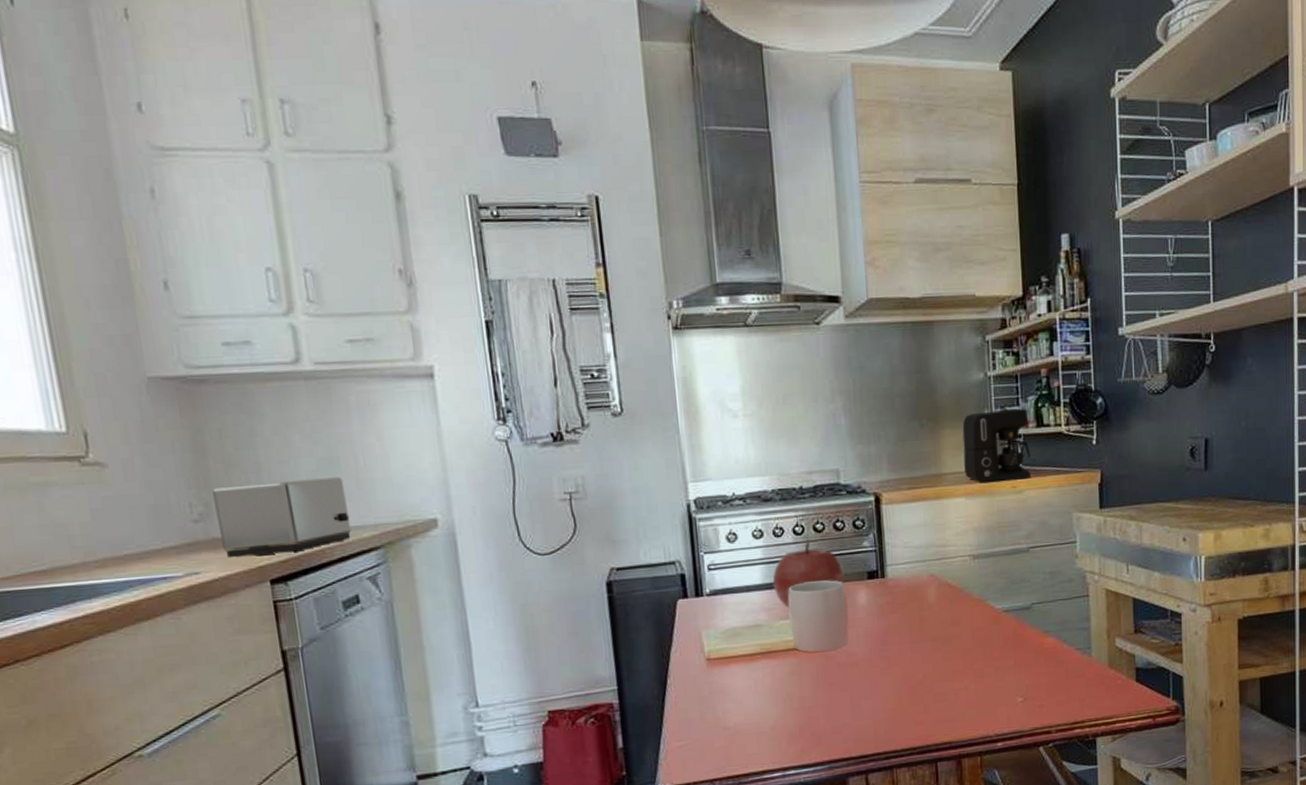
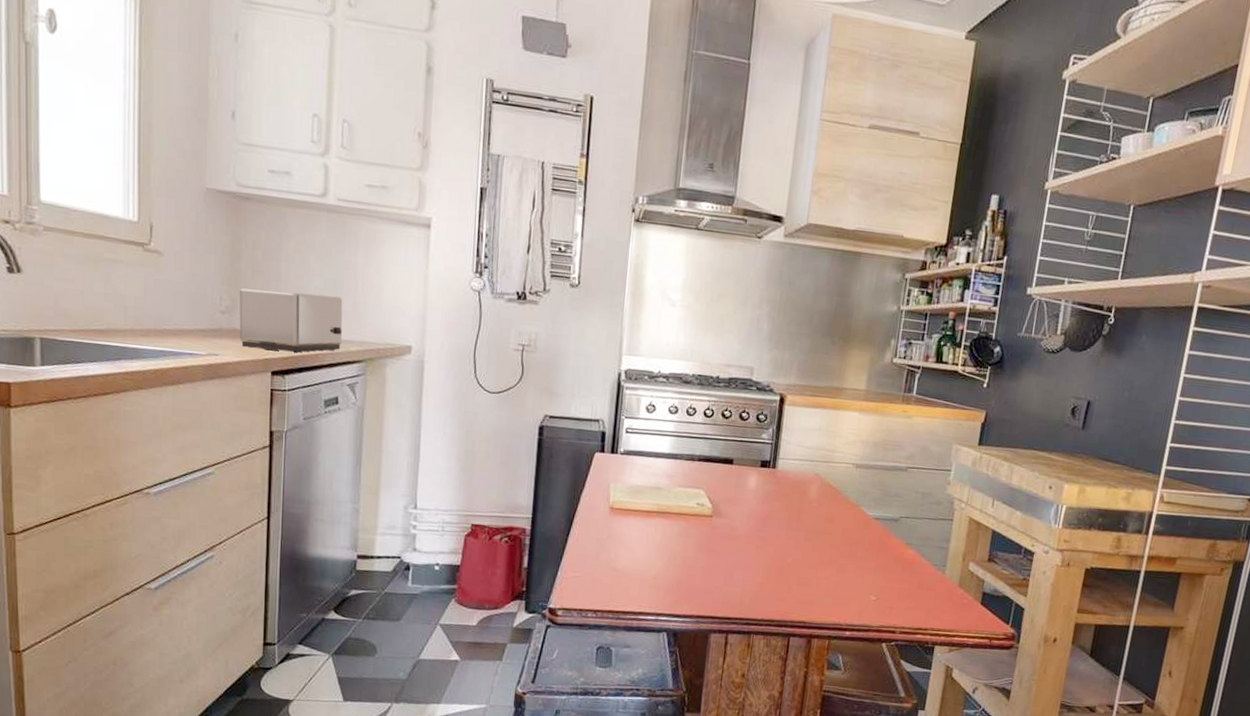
fruit: present [772,541,845,608] -> none [678,424,741,478]
mug: present [787,580,849,653] -> none [685,458,740,523]
coffee maker: present [962,408,1031,483] -> none [863,340,930,407]

